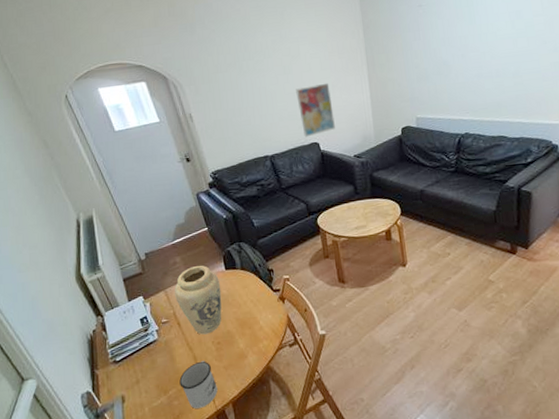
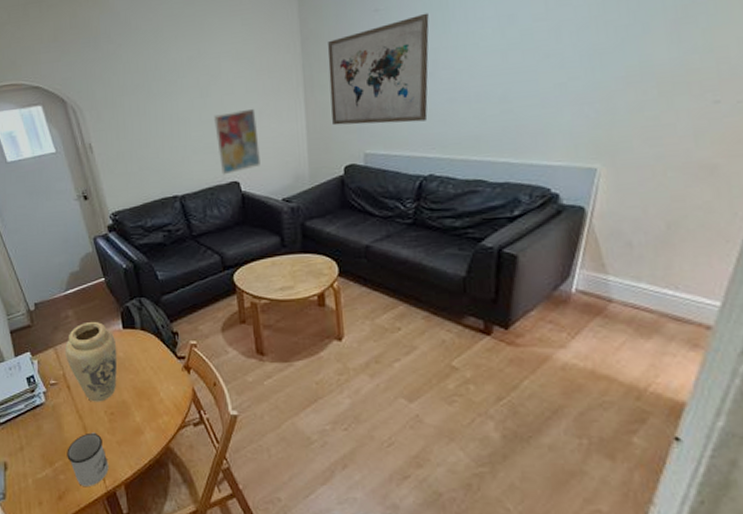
wall art: none [384,8,462,96] -> present [328,13,429,126]

